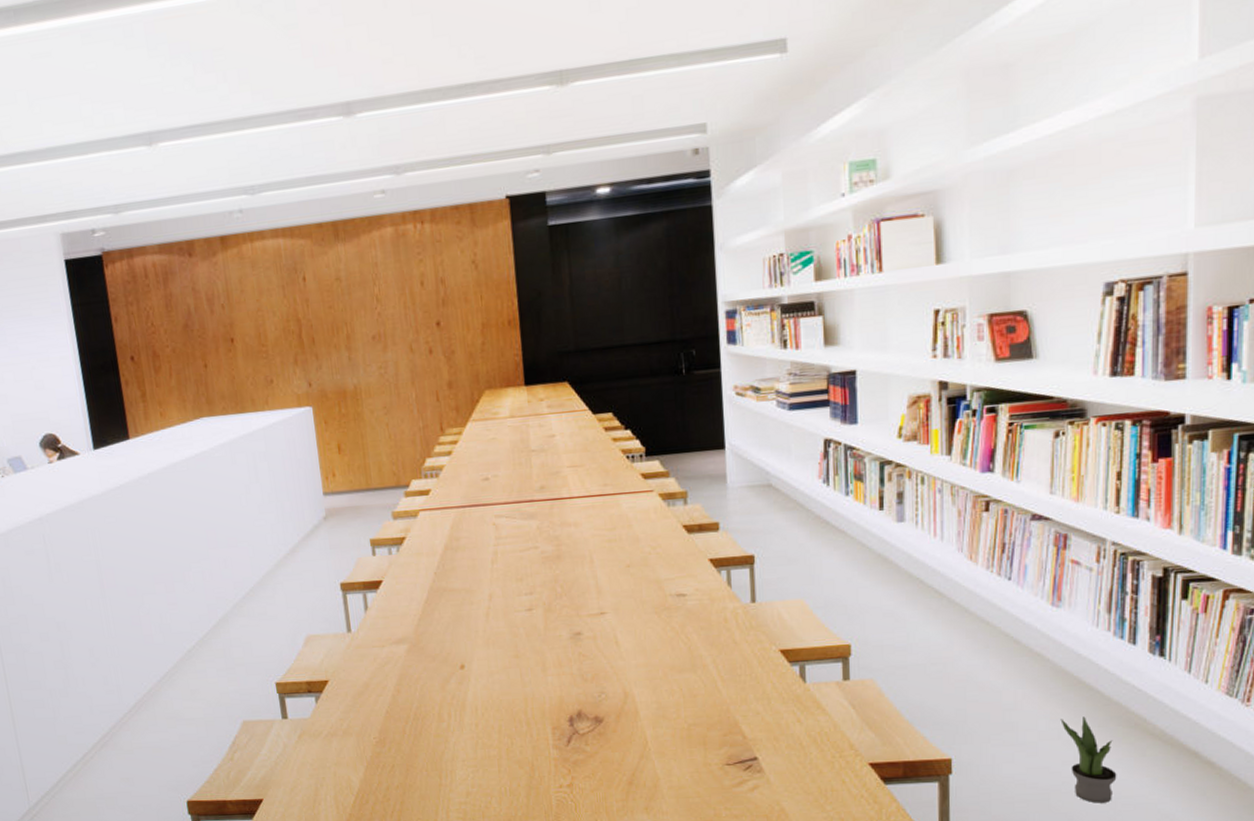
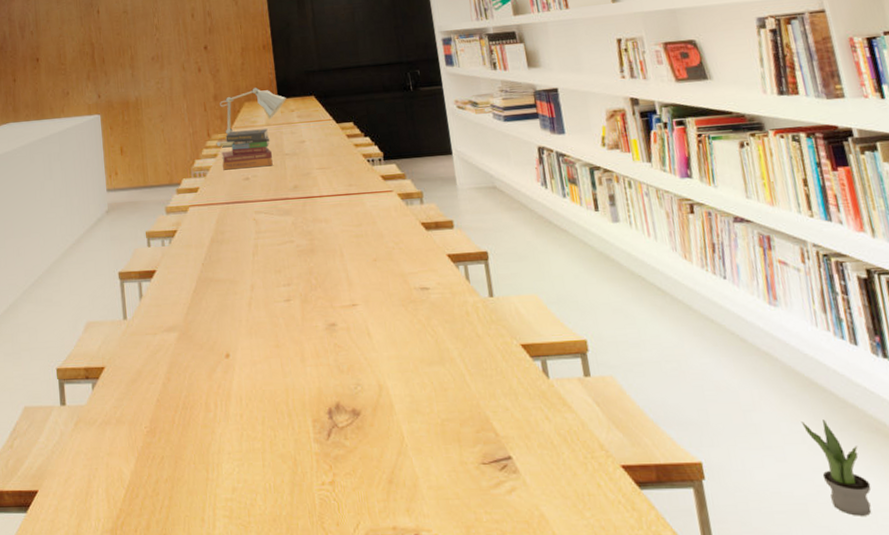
desk lamp: none [450,372,535,443] -> present [216,87,286,147]
books: none [457,421,517,470] -> present [221,129,273,170]

